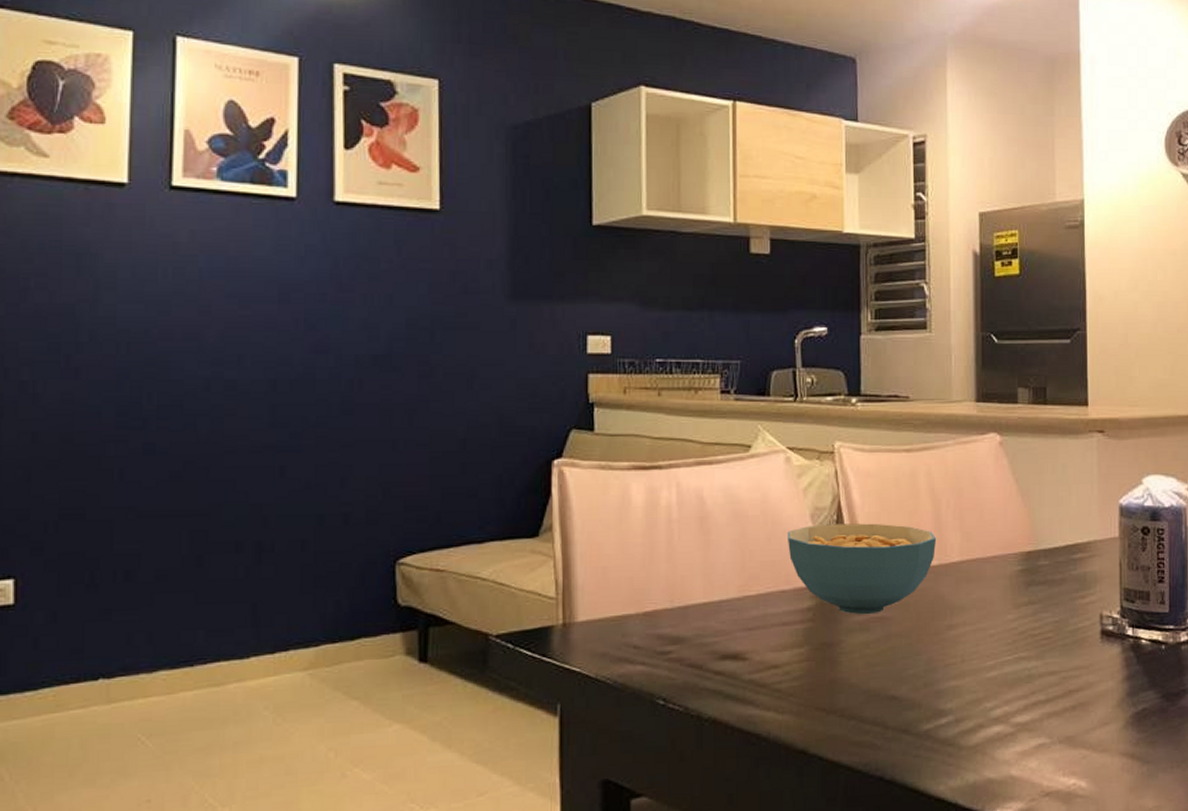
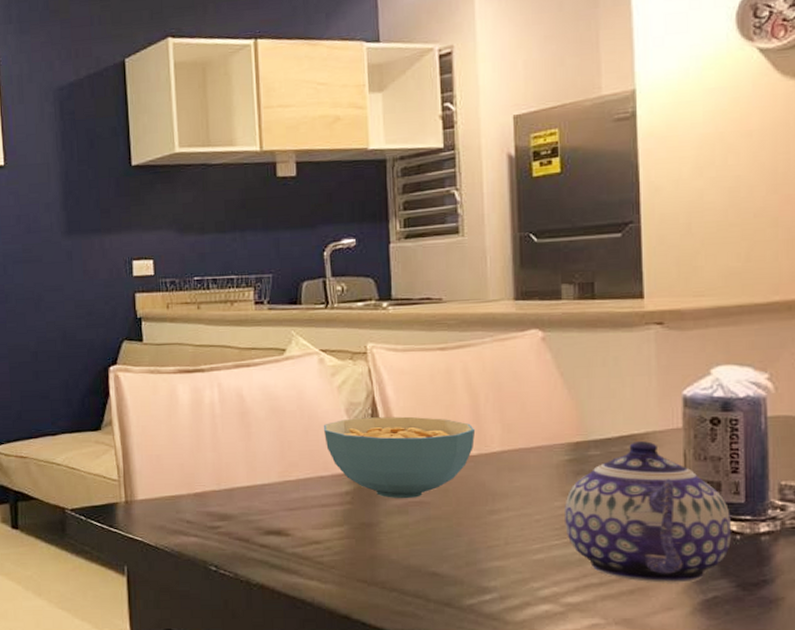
teapot: none [1016,551,1158,697] -> present [565,441,732,583]

